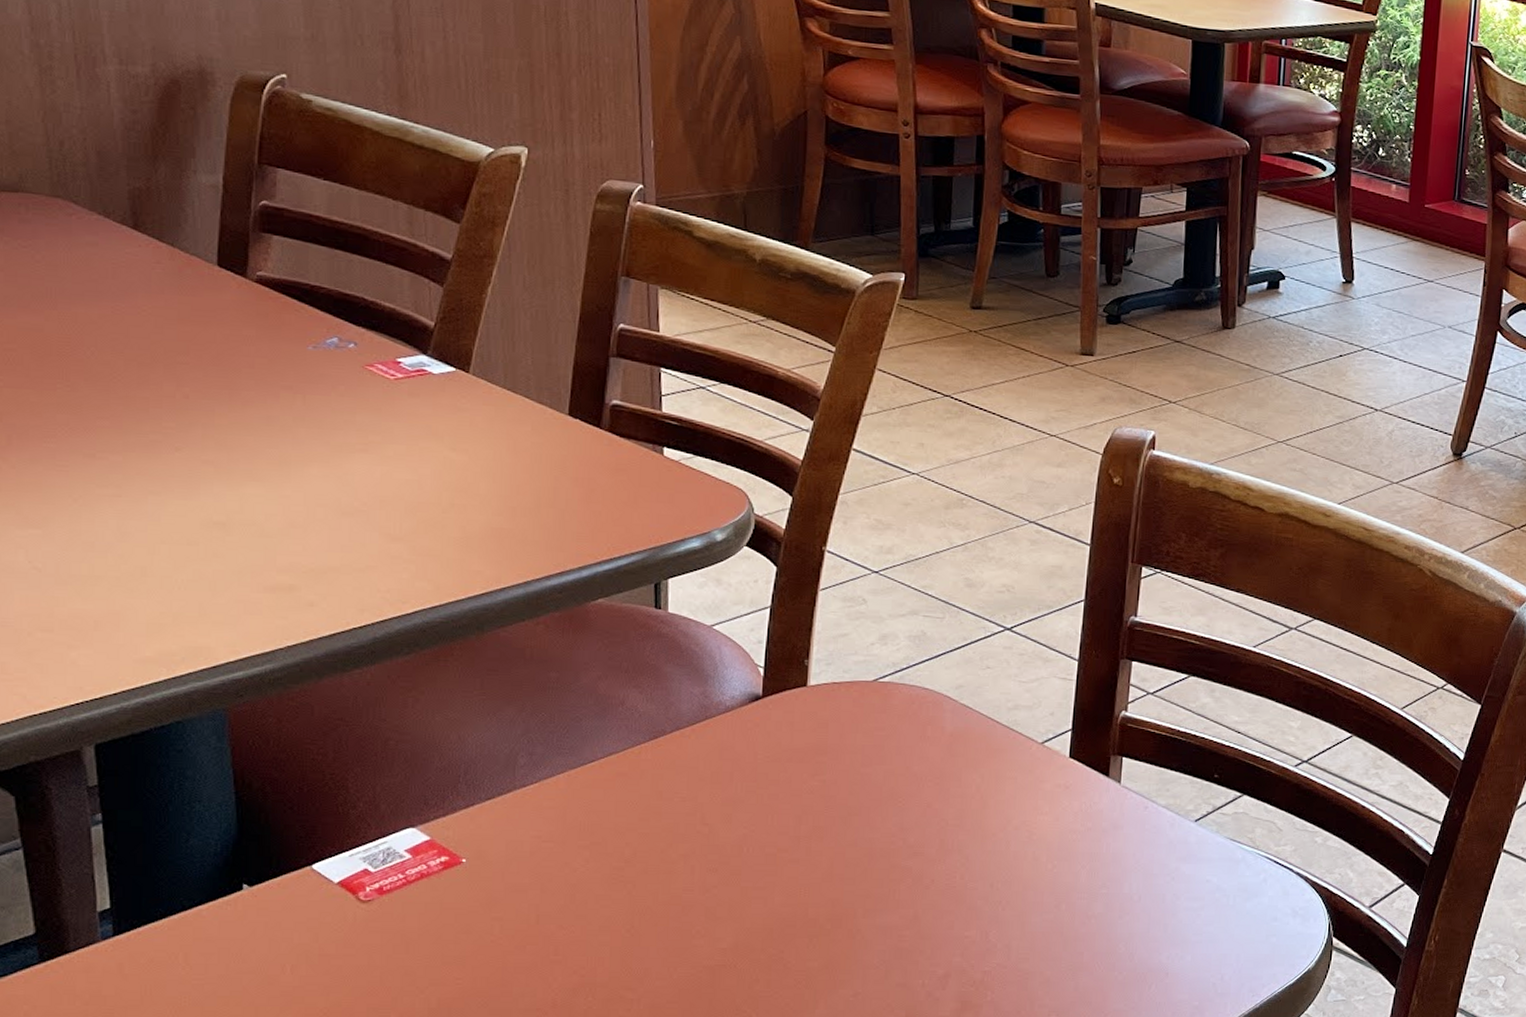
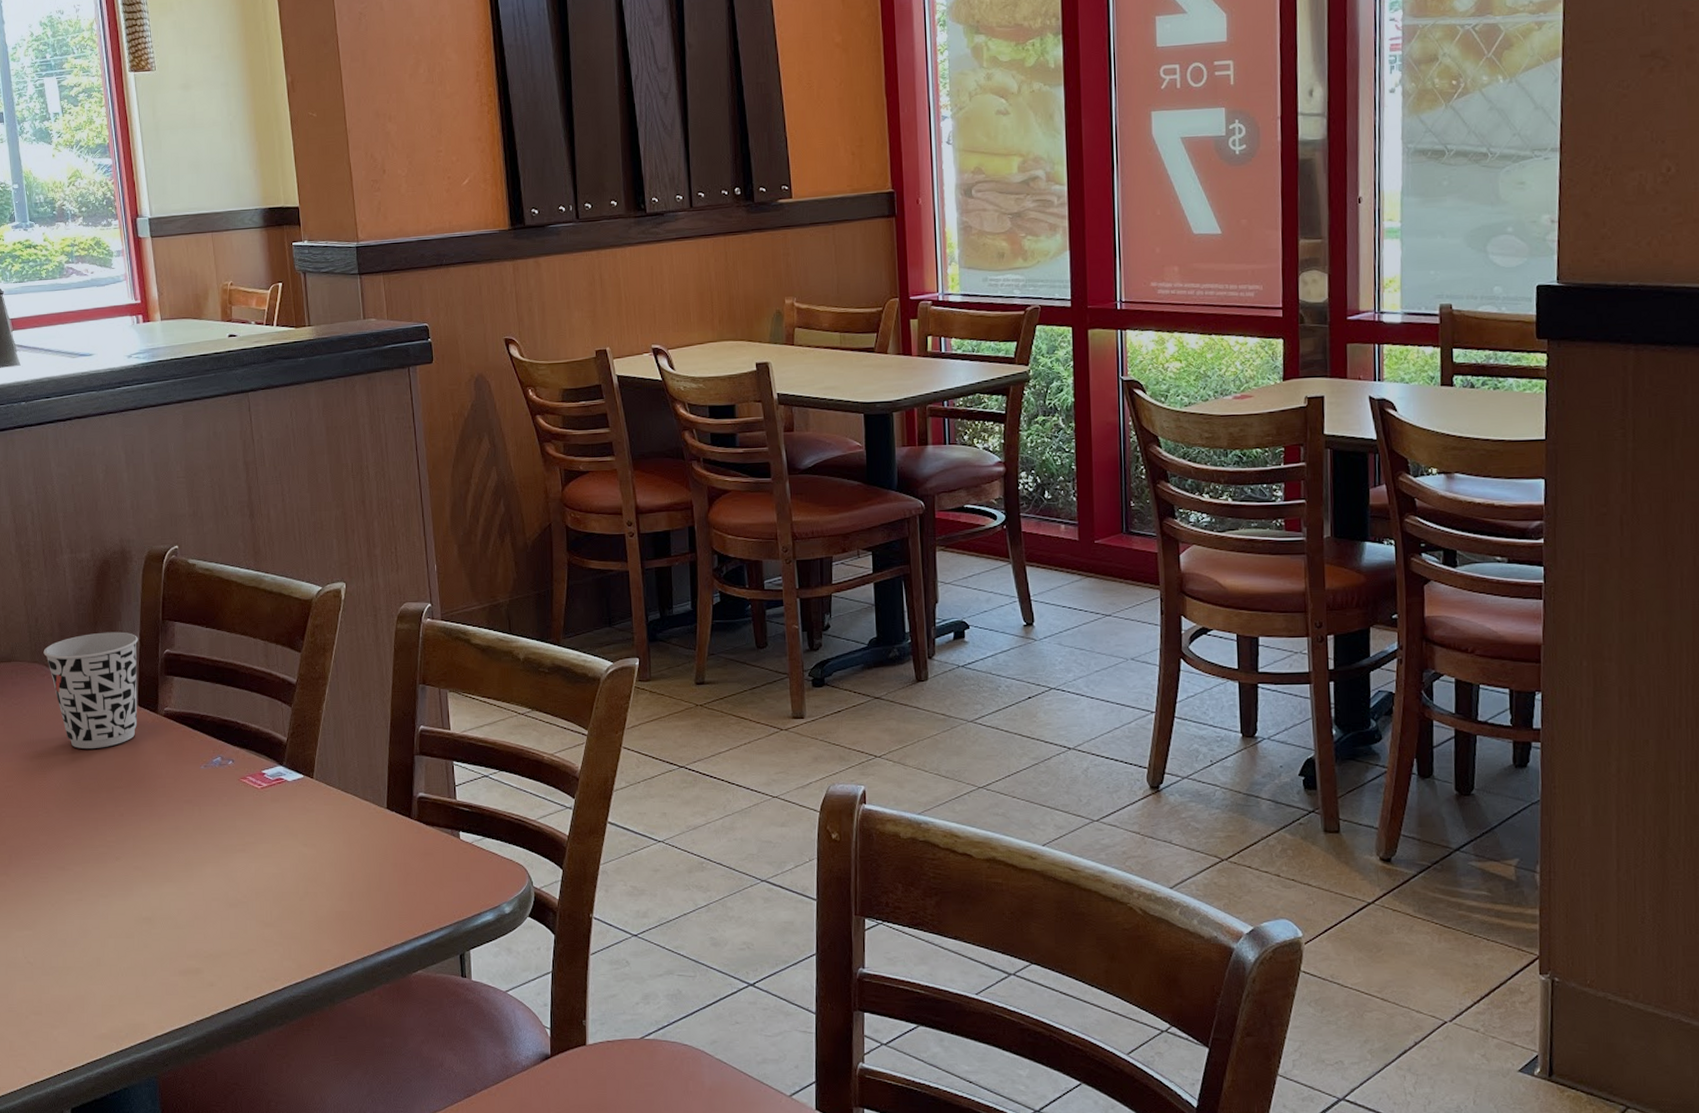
cup: none [71,169,221,313] -> present [43,632,138,749]

